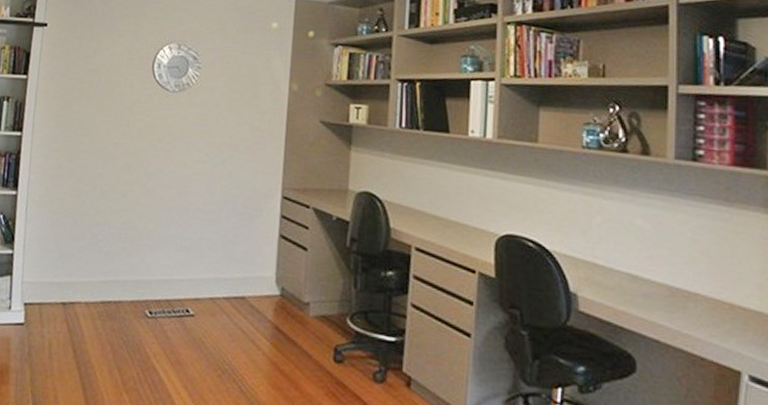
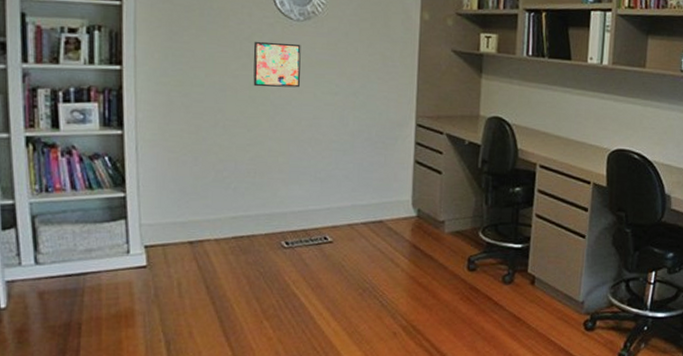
wall art: none [130,111,175,156] -> present [253,41,301,88]

